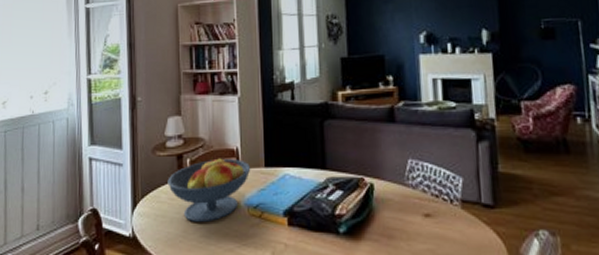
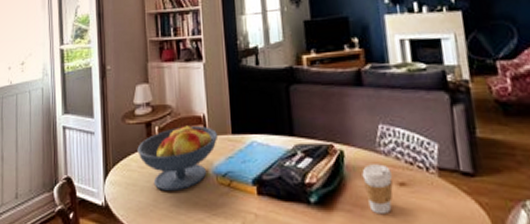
coffee cup: none [390,196,419,244] -> present [362,164,393,215]

